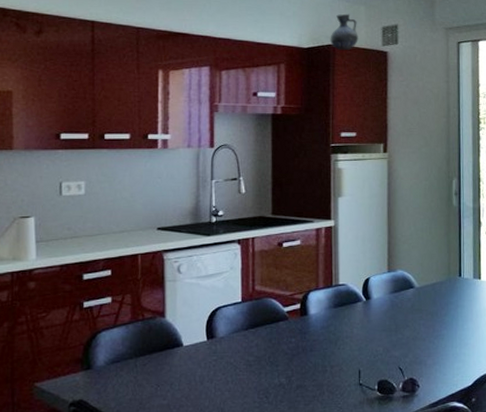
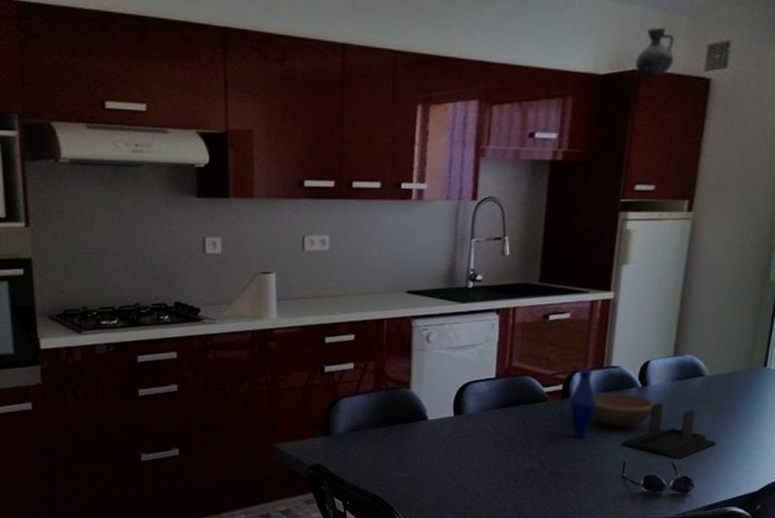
vase: none [307,287,330,351] -> present [569,368,596,438]
bowl: none [327,307,378,339] -> present [591,392,655,428]
napkin holder: none [355,314,433,363] -> present [621,403,717,459]

